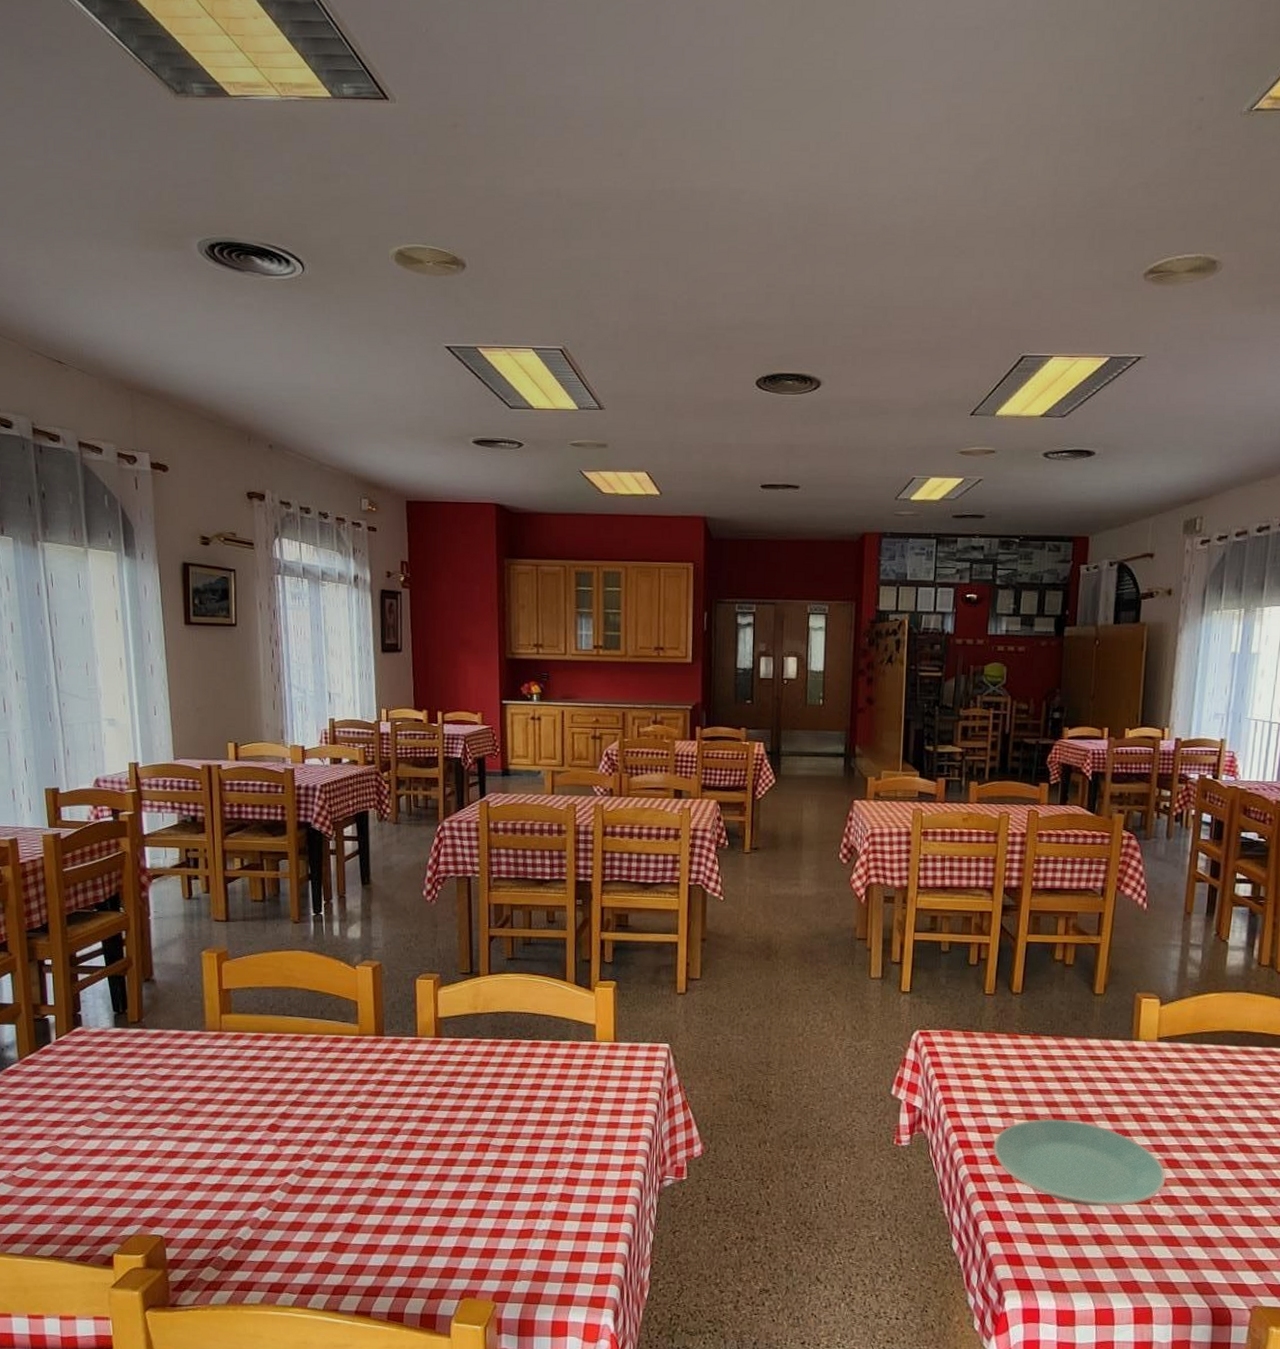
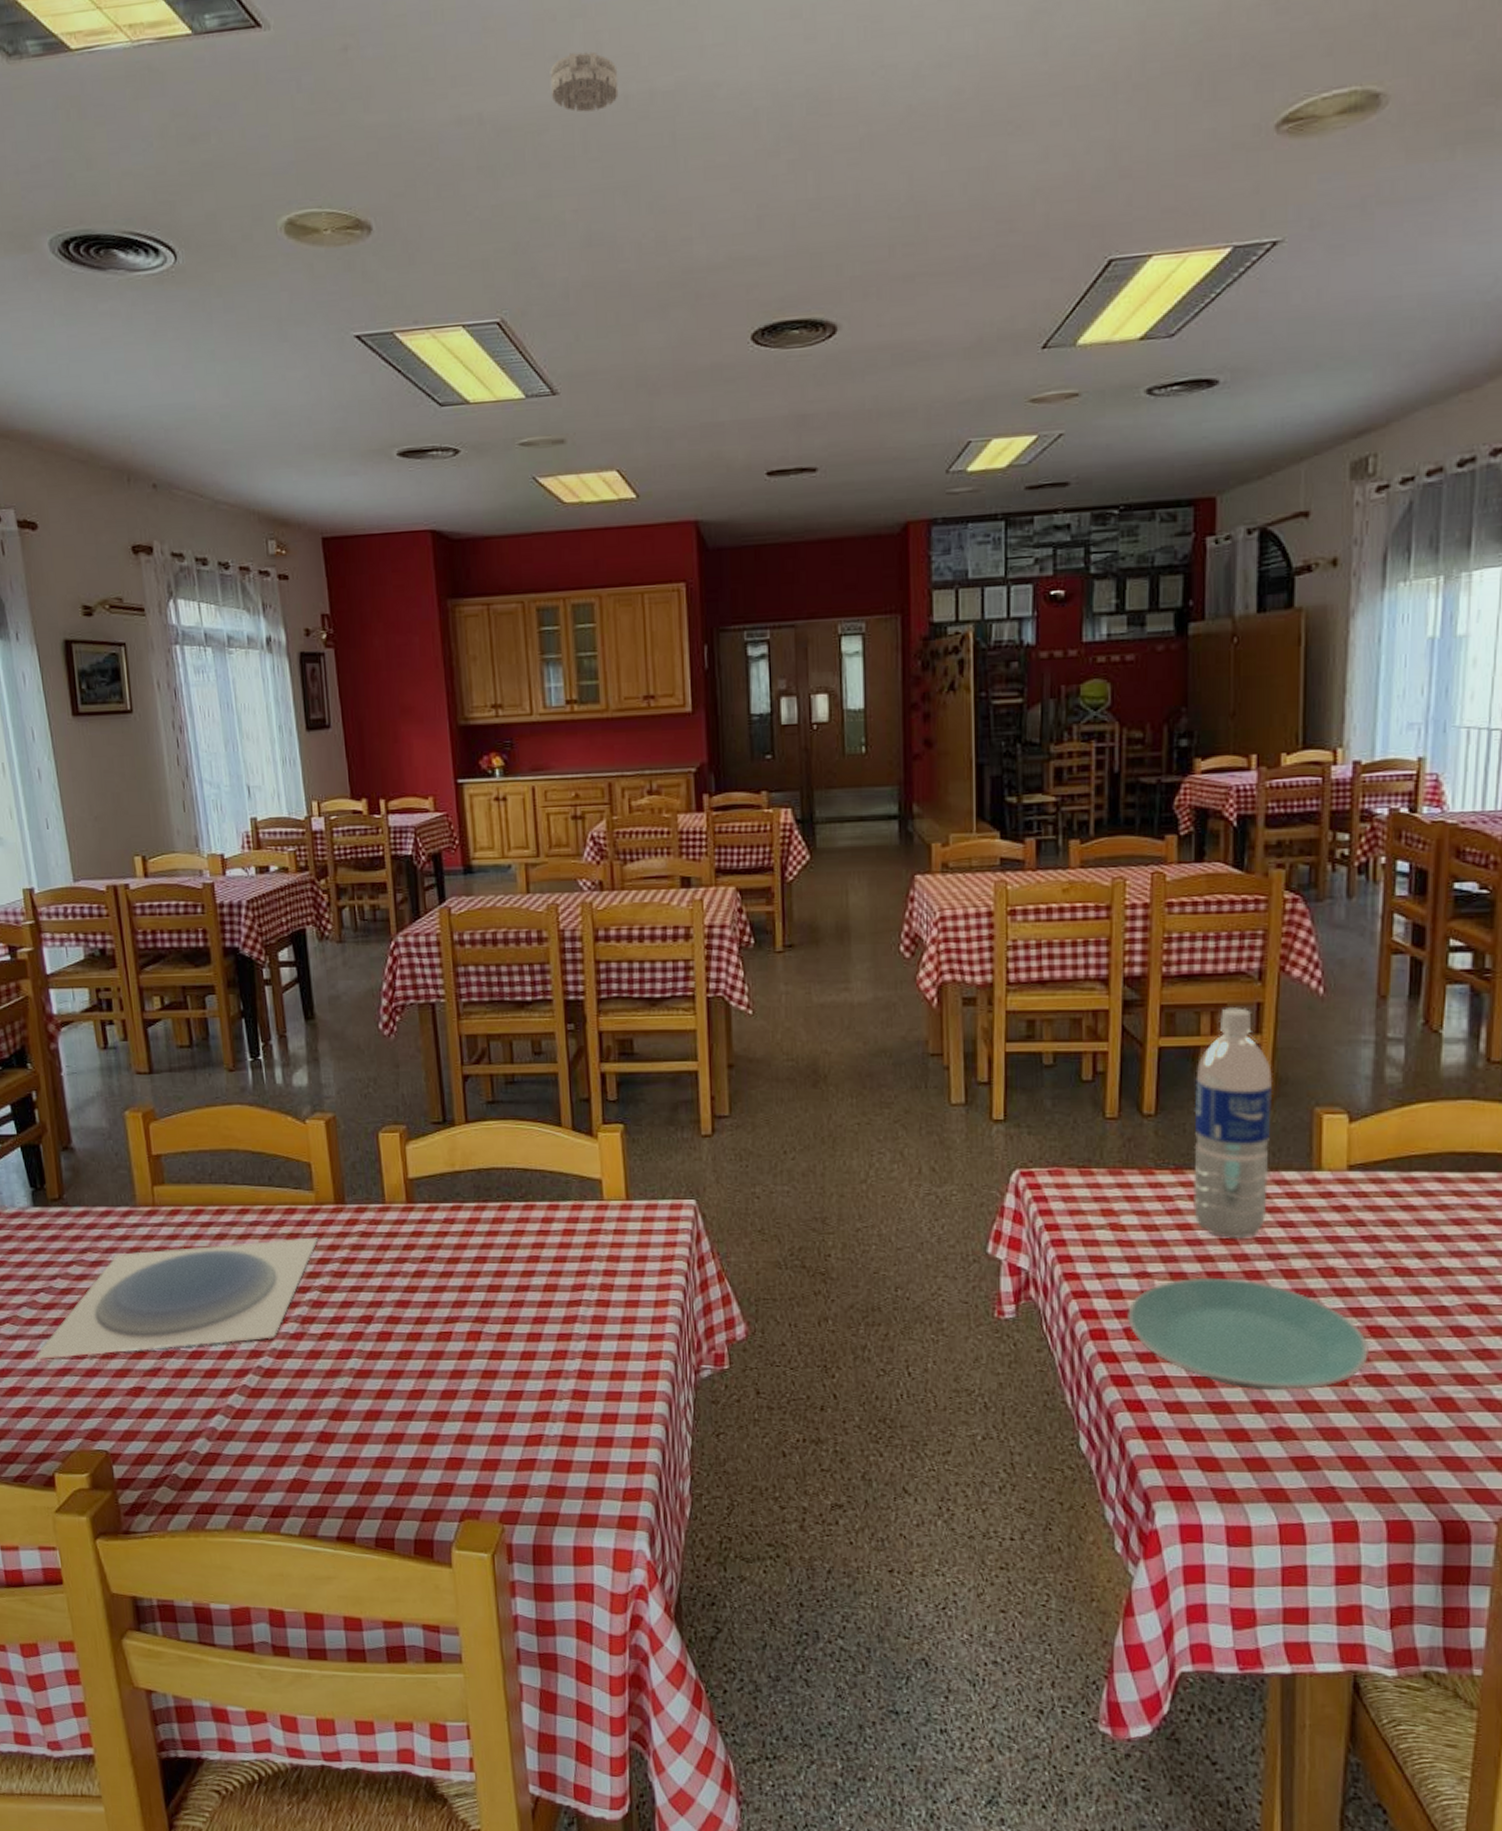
plate: none [104,1062,359,1157] -> present [34,1237,319,1360]
smoke detector: none [615,152,668,199] -> present [550,51,619,113]
water bottle: none [1045,915,1108,1090] -> present [1193,1007,1273,1238]

